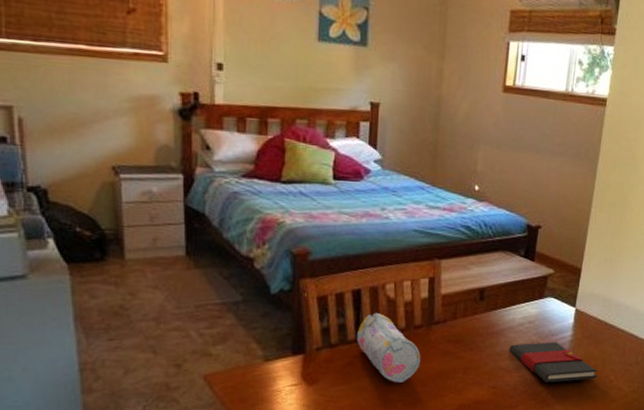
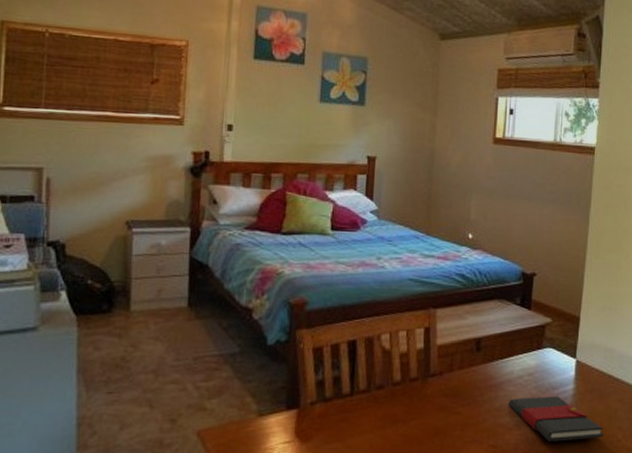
pencil case: present [357,312,421,383] -> none [352,364,417,440]

